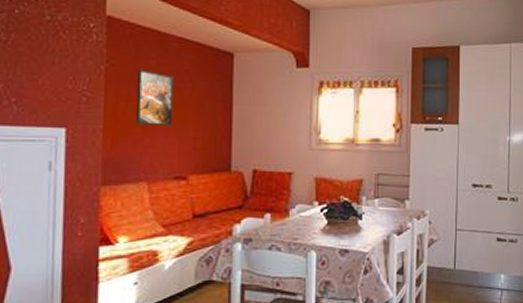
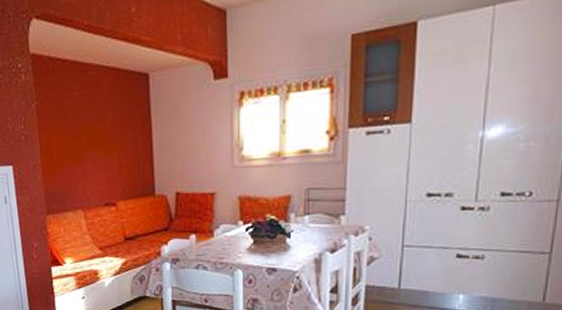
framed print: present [137,69,174,127] -> none [63,103,99,157]

